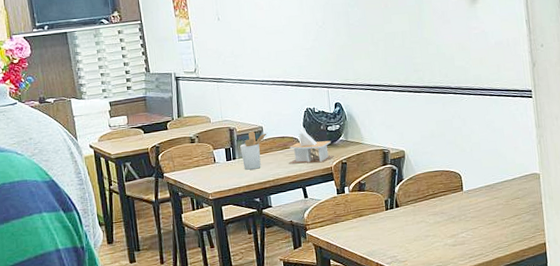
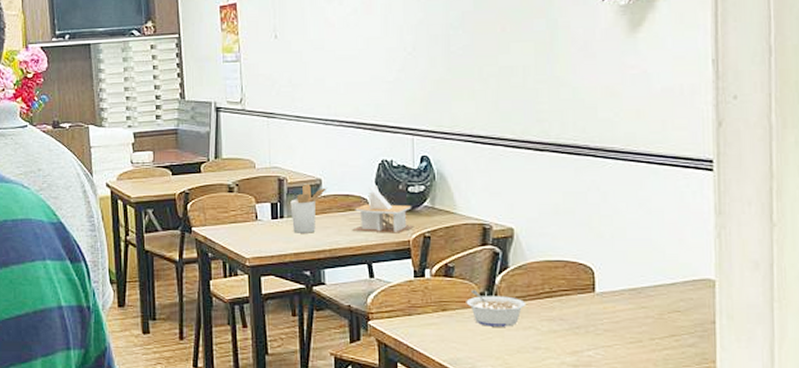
legume: none [375,199,418,225] -> present [466,290,527,327]

